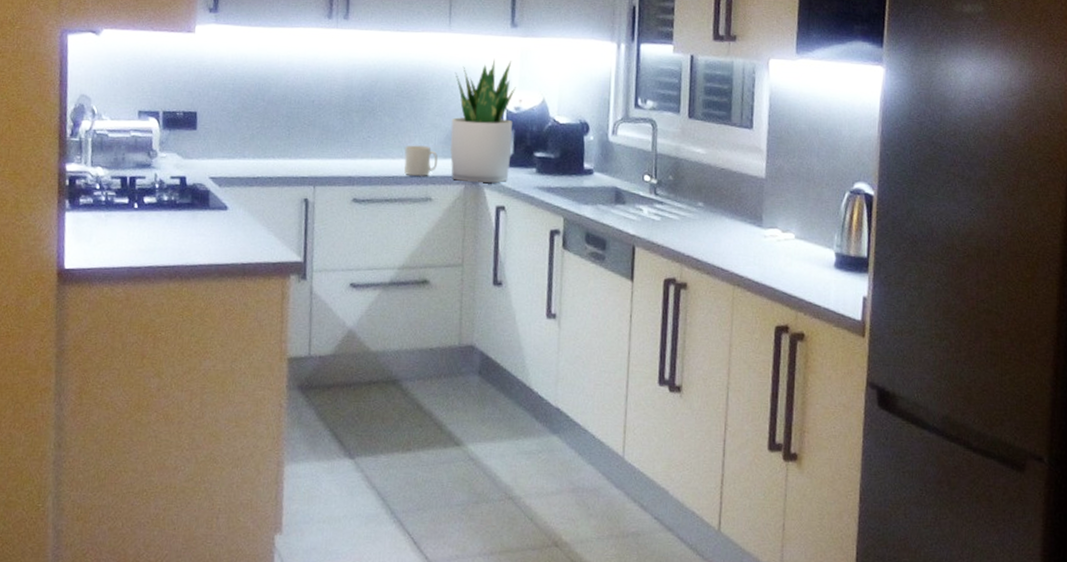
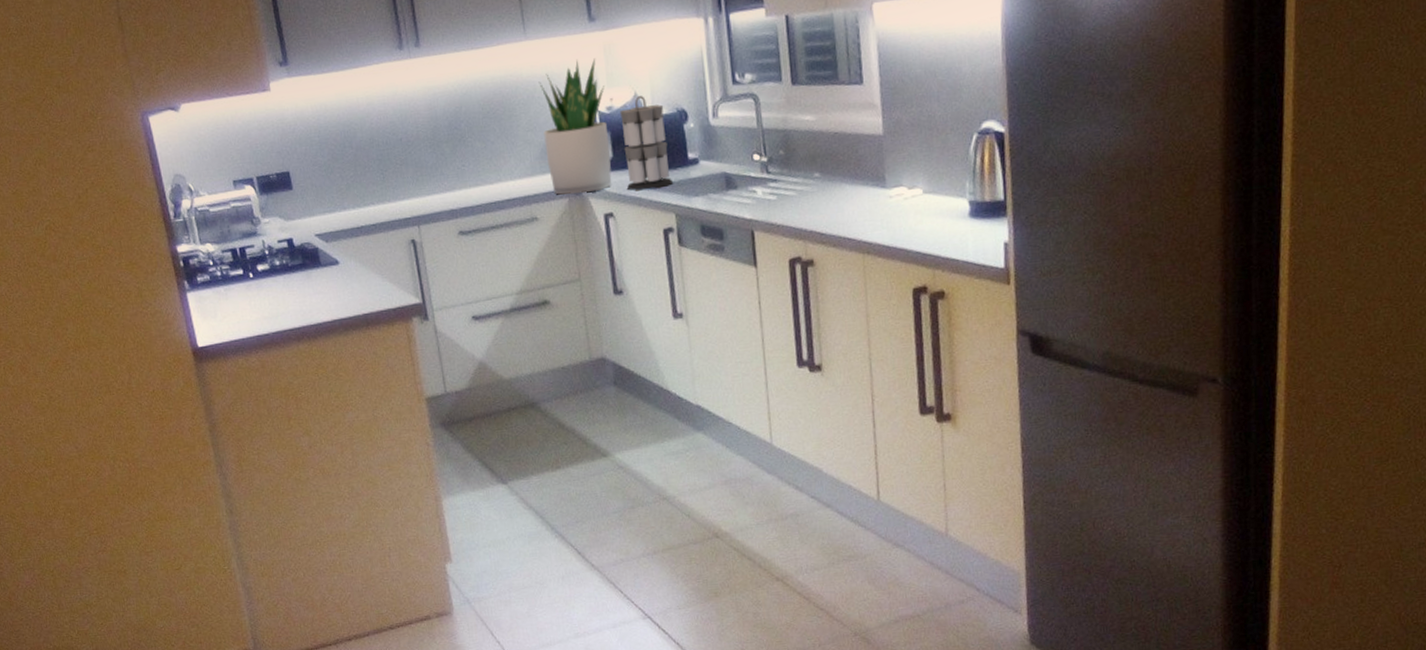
mug: present [404,145,438,176] -> none [501,164,537,198]
spice rack: none [522,101,567,191] -> present [620,95,673,191]

